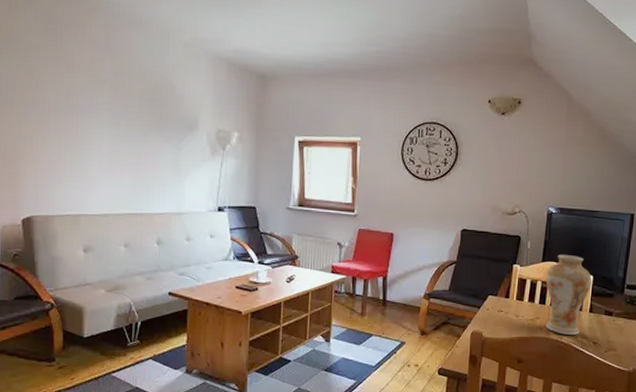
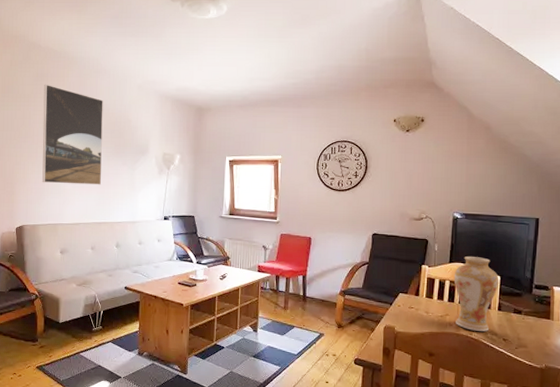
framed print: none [56,34,139,167] -> present [42,84,103,185]

